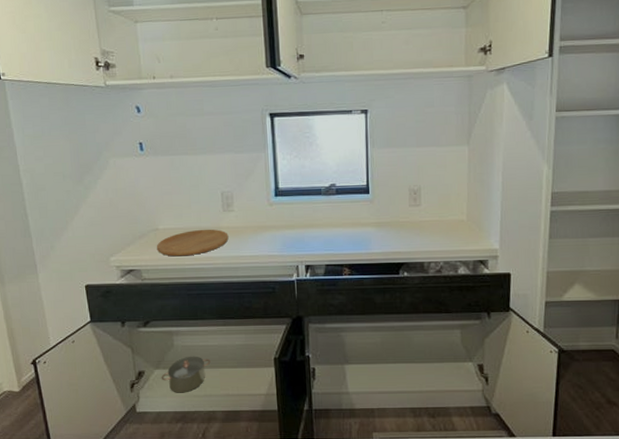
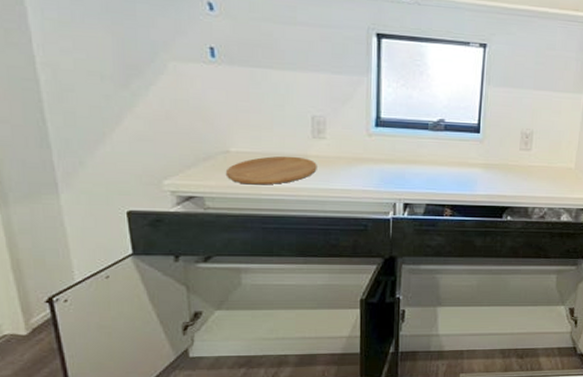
cooking pot: present [161,356,211,393] -> none [223,296,286,336]

